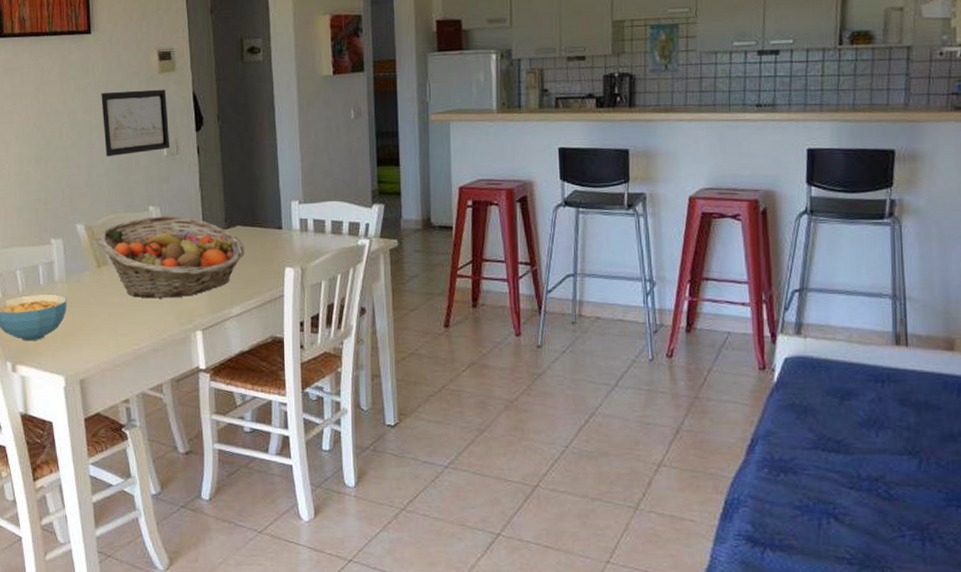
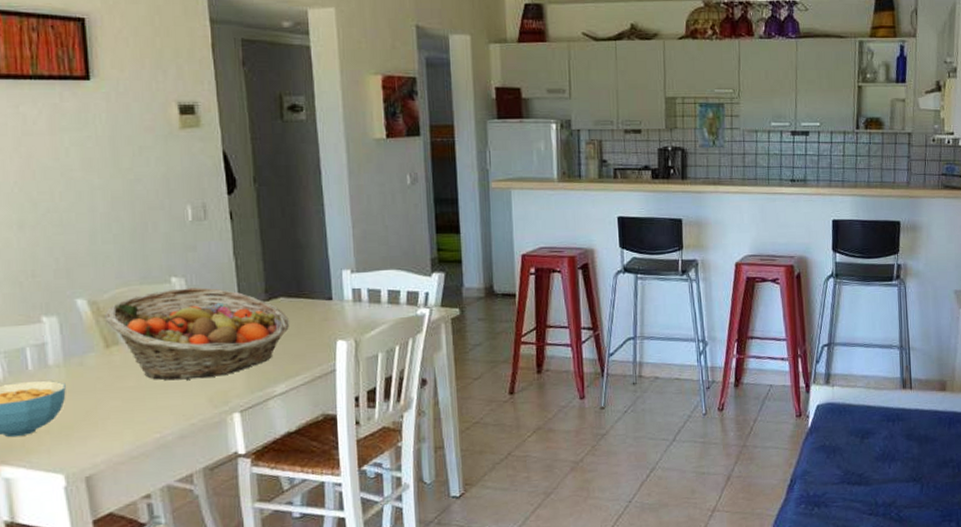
wall art: present [101,89,171,157] -> none [105,146,197,221]

